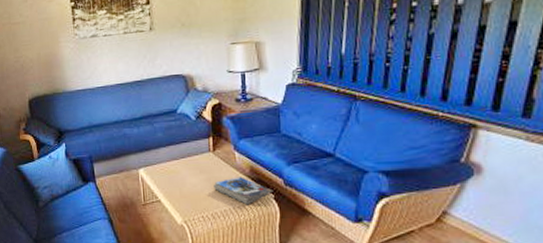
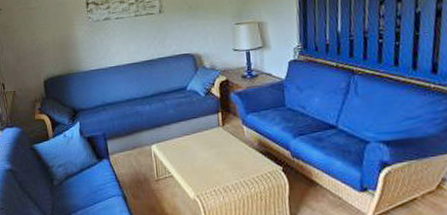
magazine: present [213,177,274,205] -> none [223,150,282,178]

